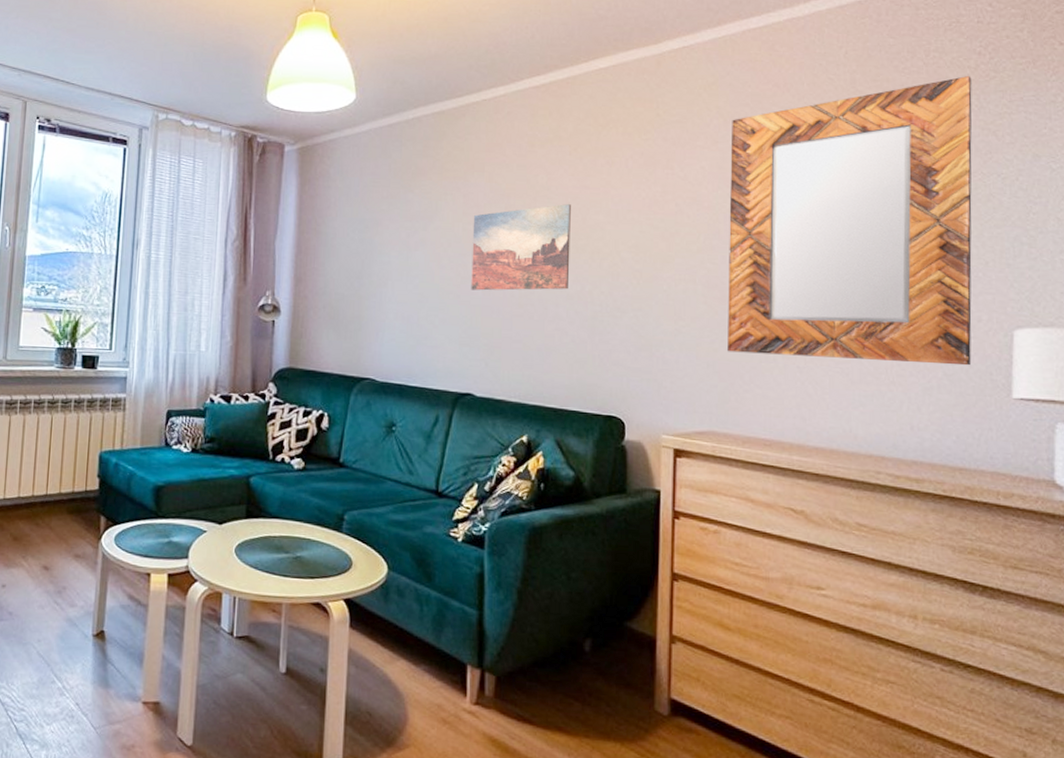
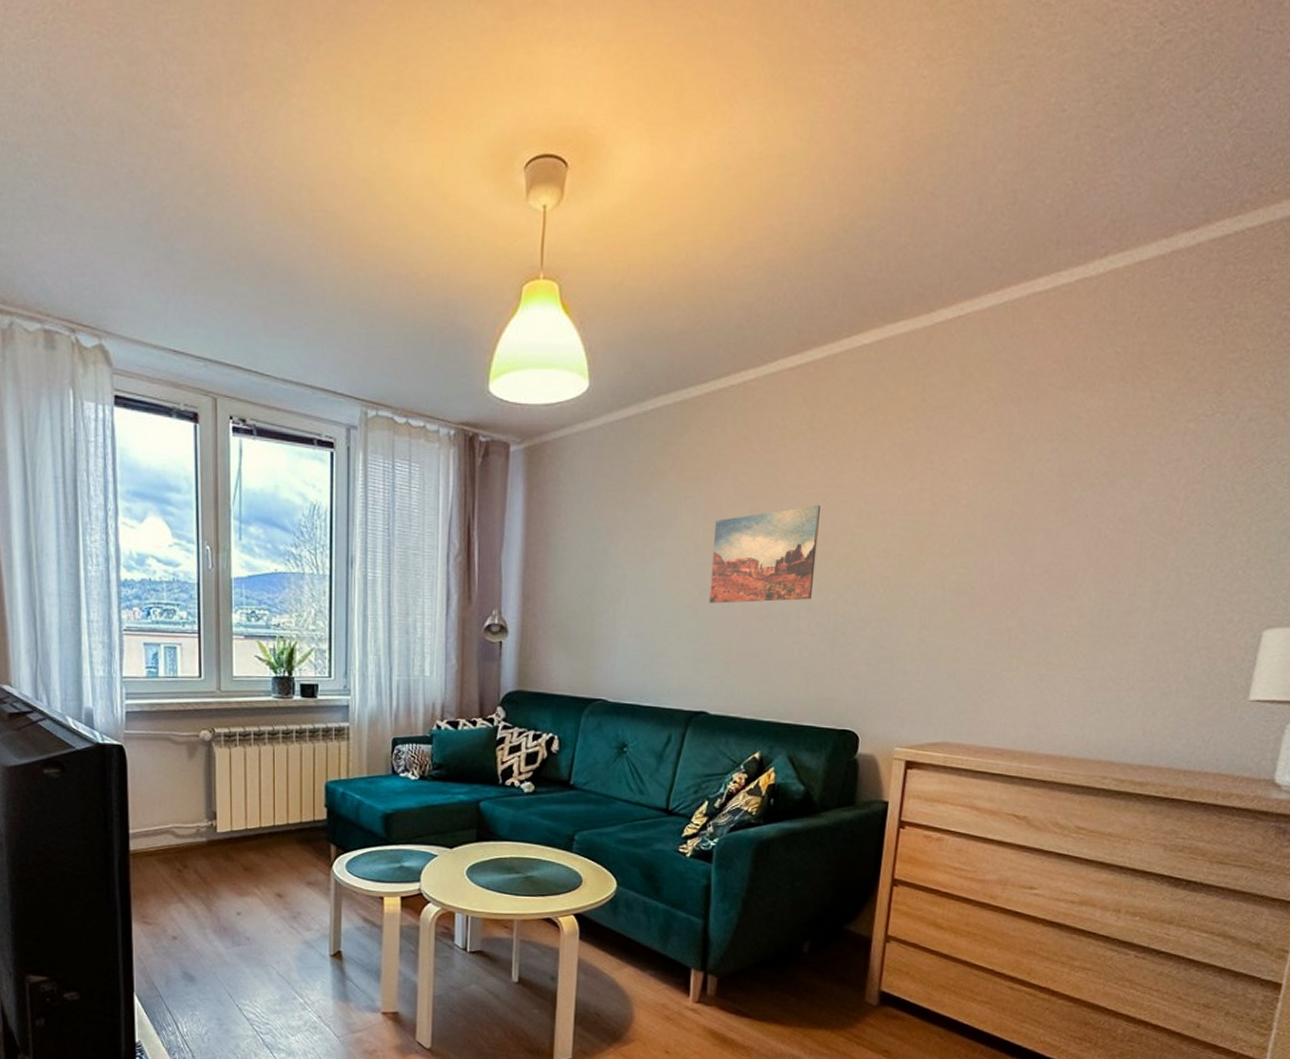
home mirror: present [728,75,972,366] -> none [970,345,1271,669]

